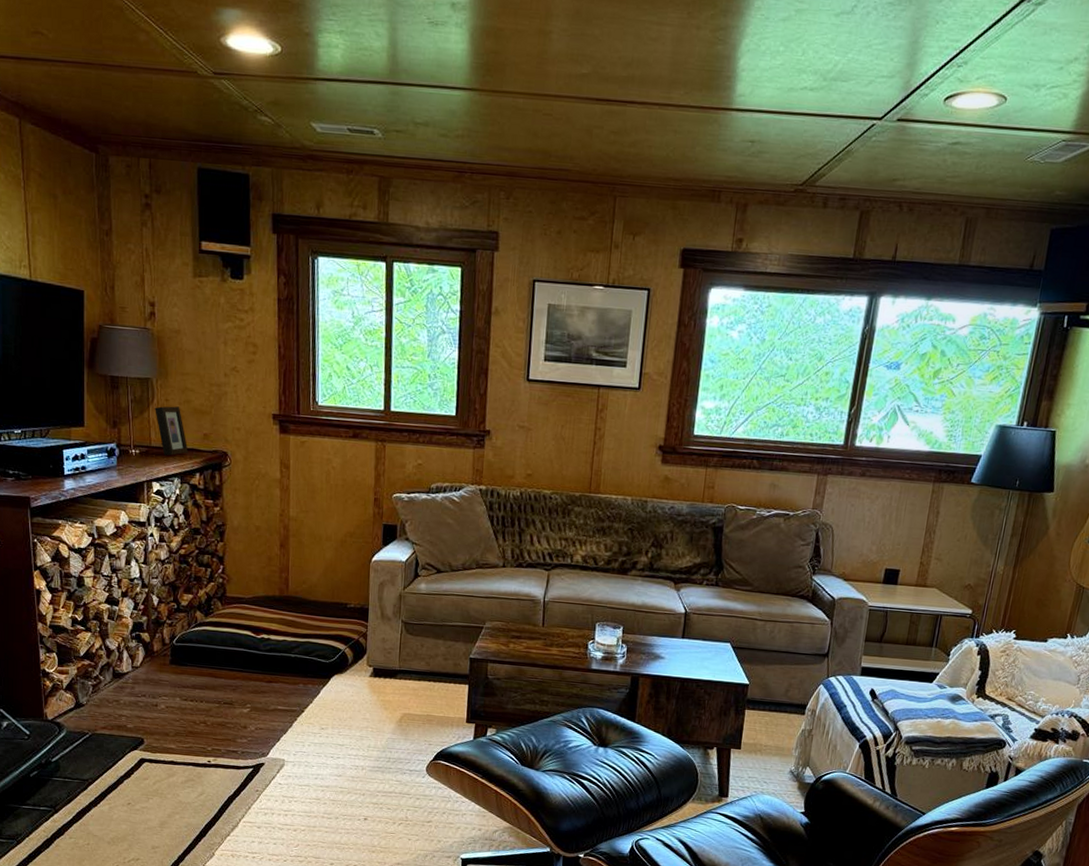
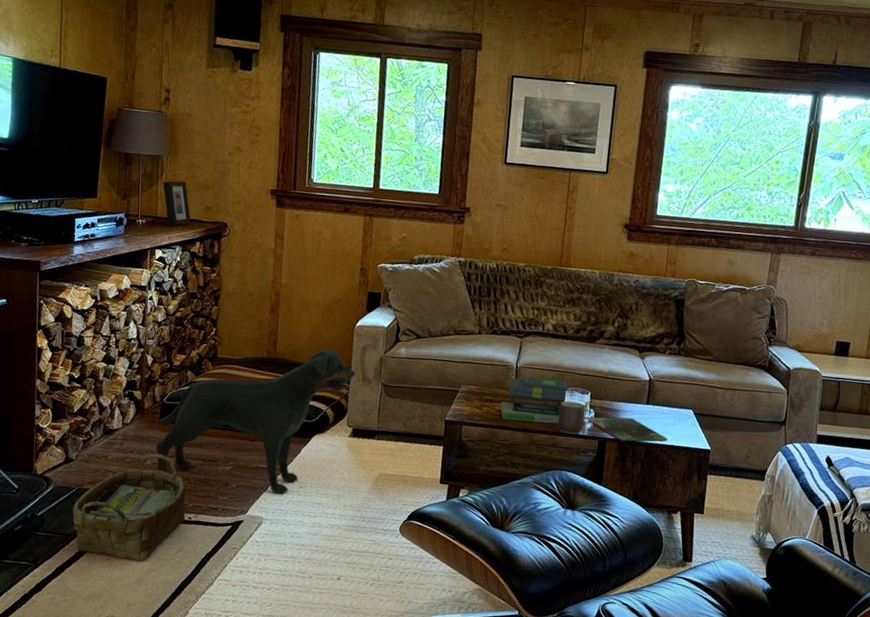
woven basket: none [88,697,204,805] -> present [72,453,186,561]
dog: none [167,585,374,736] -> present [155,349,356,494]
books: none [528,611,600,660] -> present [500,377,569,424]
mug: none [588,636,618,671] -> present [557,401,586,435]
magazine: none [619,652,705,677] -> present [587,417,668,442]

